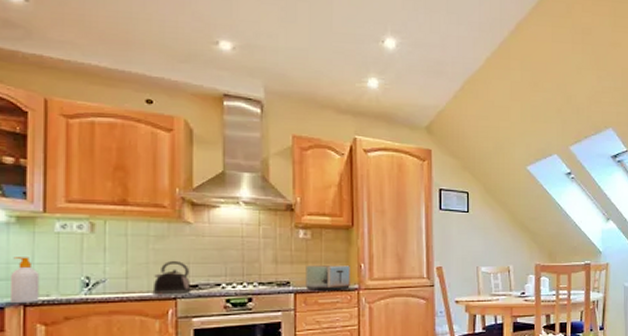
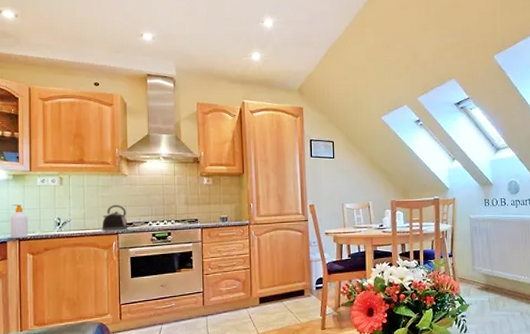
toaster: present [305,264,350,290] -> none [209,204,243,226]

